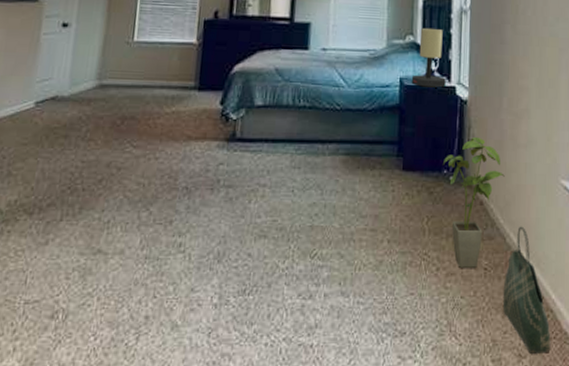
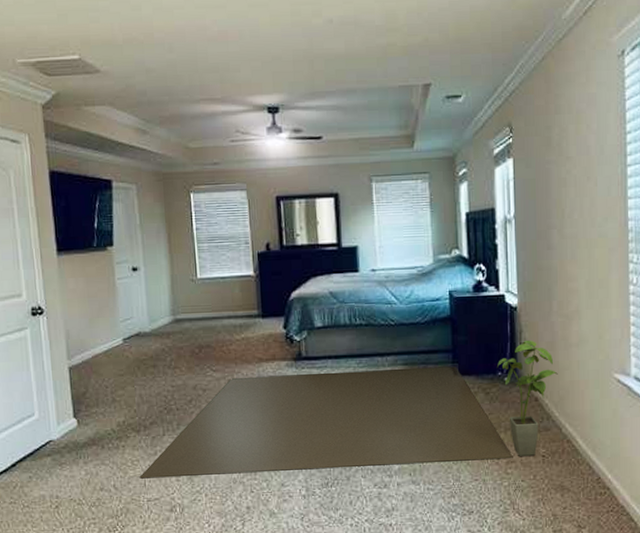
area rug: none [20,156,454,274] -> present [139,366,513,479]
table lamp: present [411,27,446,88] -> none [460,240,495,298]
tote bag: present [502,226,551,354] -> none [561,417,608,525]

